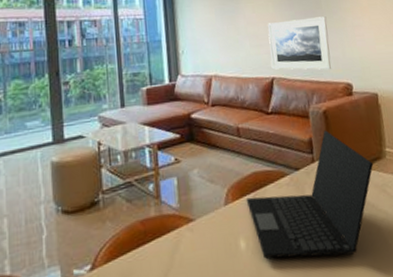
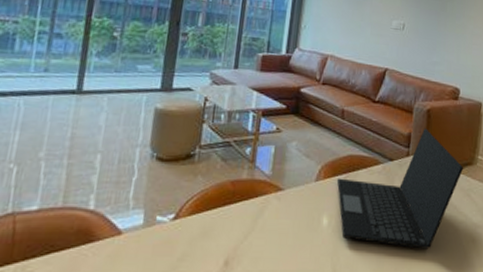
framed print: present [267,16,331,70] -> none [387,15,449,72]

